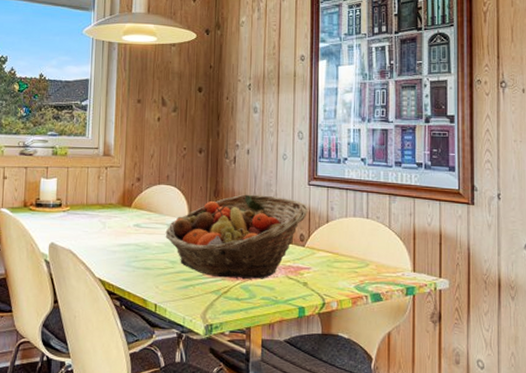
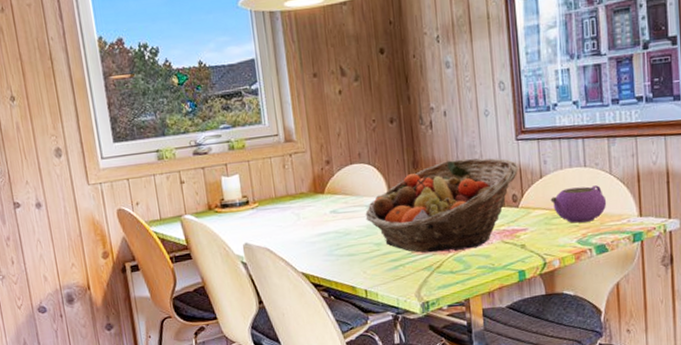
teapot: none [334,236,385,270] -> present [550,185,607,223]

